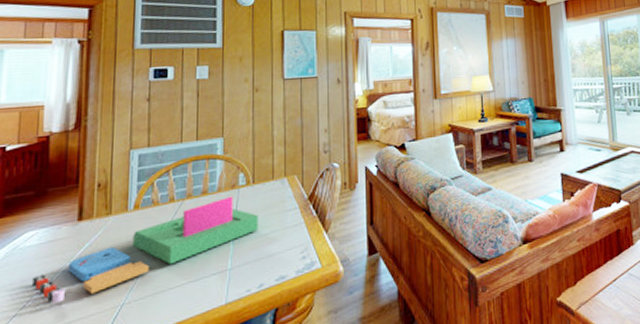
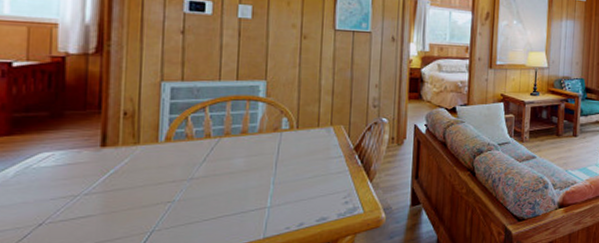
board game: present [31,196,259,303] -> none [48,138,301,224]

